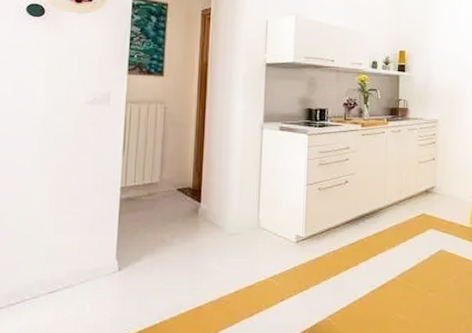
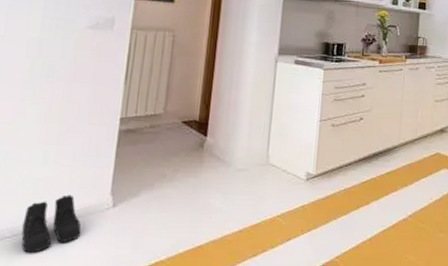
boots: none [39,260,92,314] -> present [21,195,81,253]

